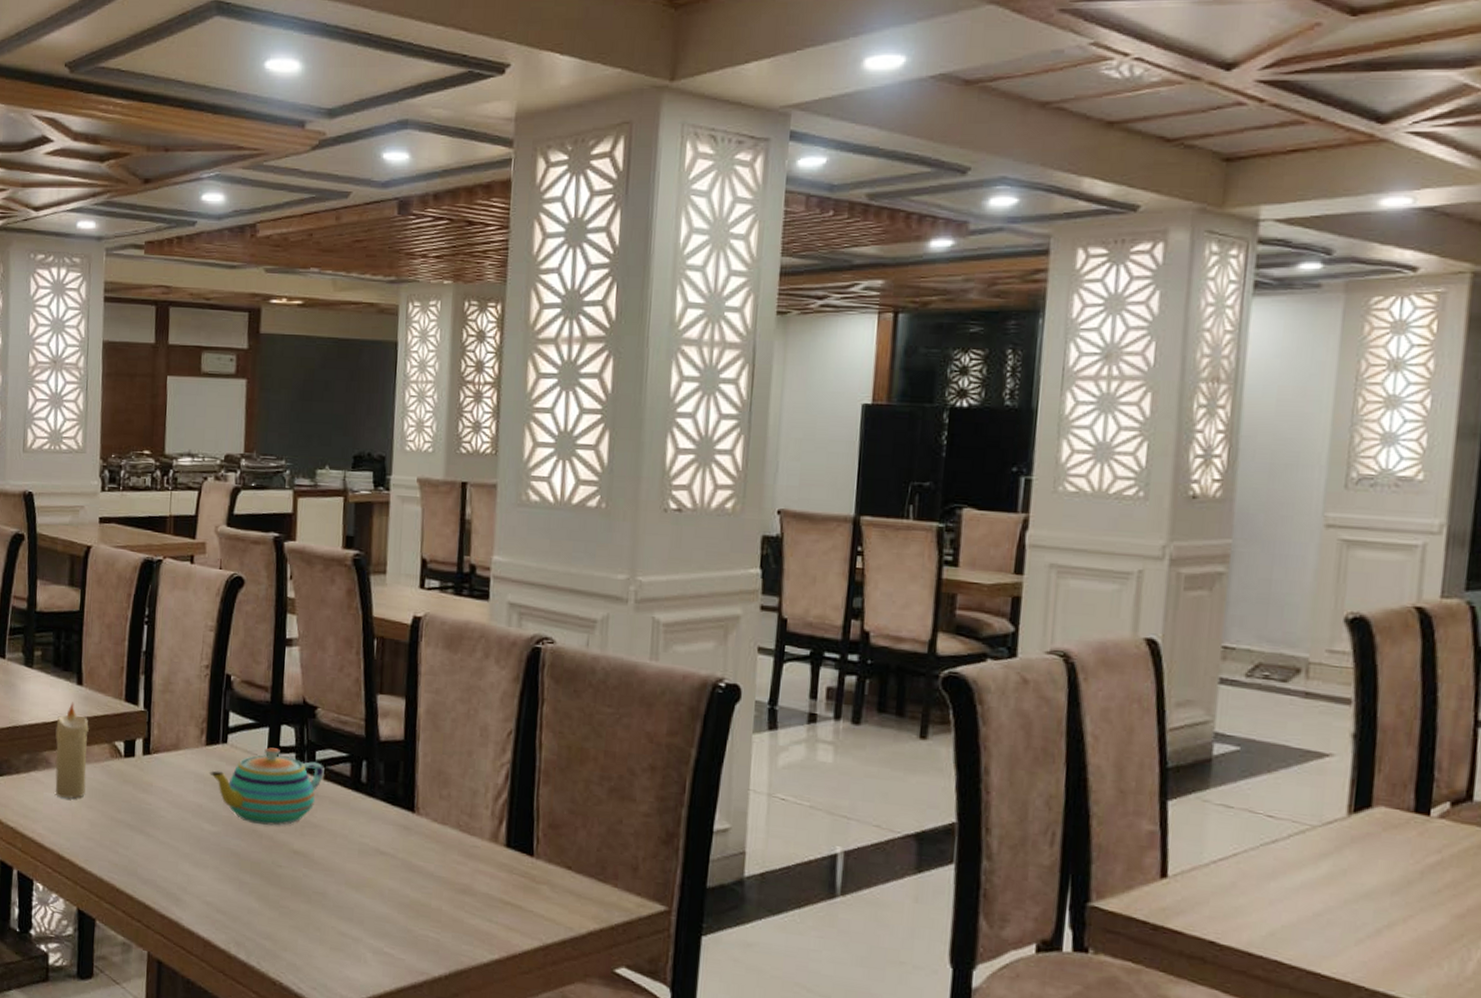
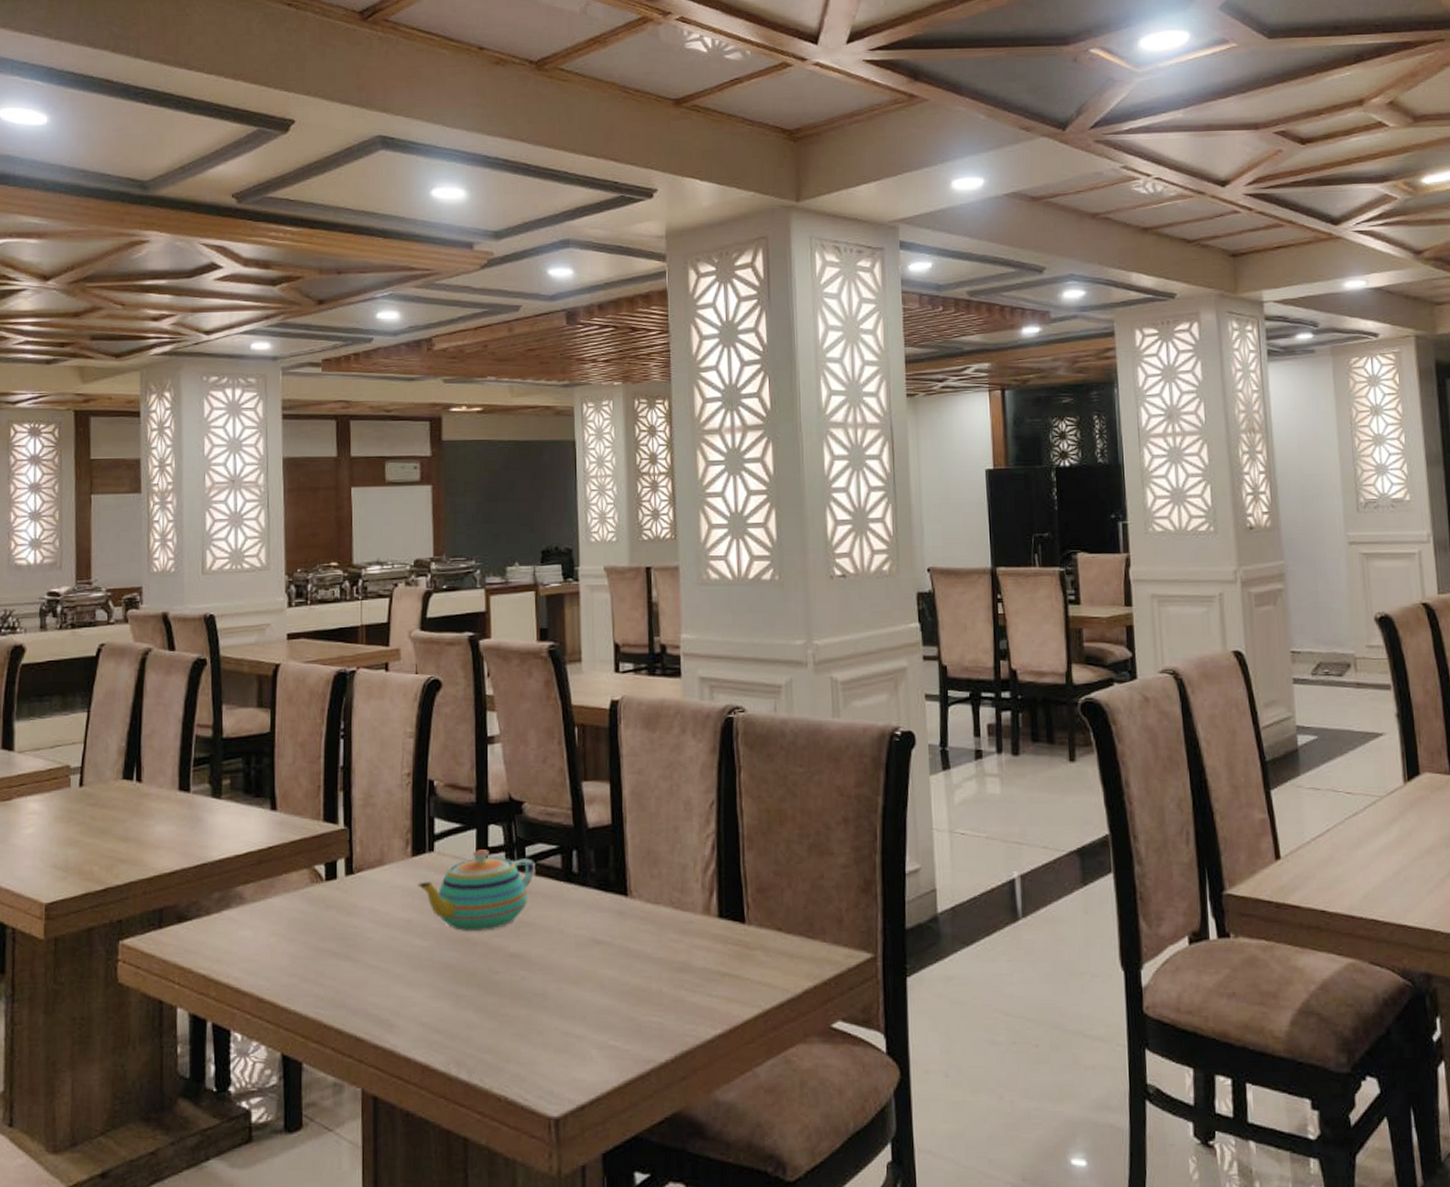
candle: present [55,702,89,799] -> none [249,829,286,934]

